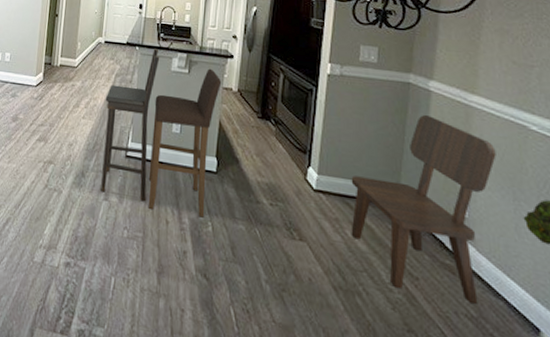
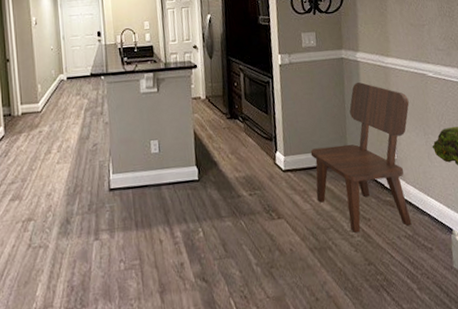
bar stool: present [101,49,160,202] -> none [78,74,137,233]
bar stool: present [148,68,222,218] -> none [129,82,195,234]

